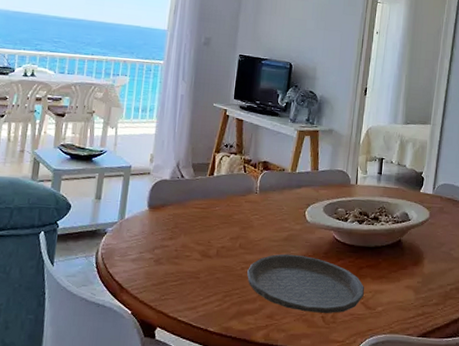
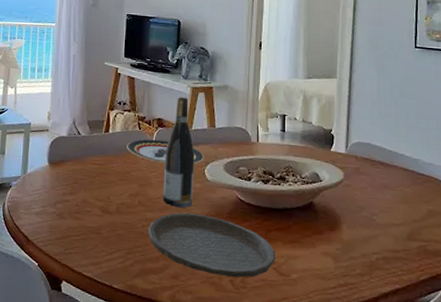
plate: none [231,182,306,206] -> present [127,139,204,164]
wine bottle: none [263,140,297,249] -> present [163,97,195,208]

